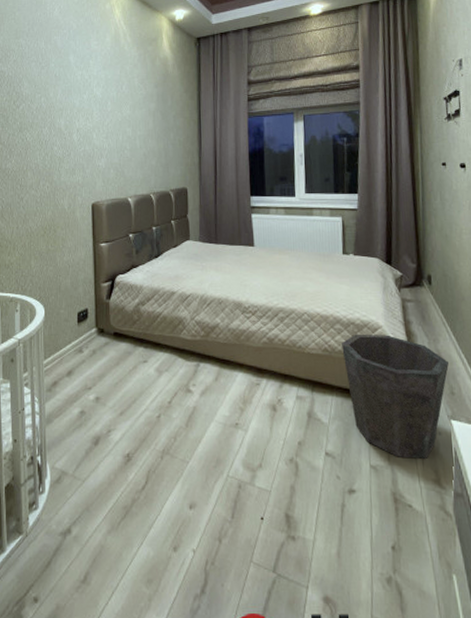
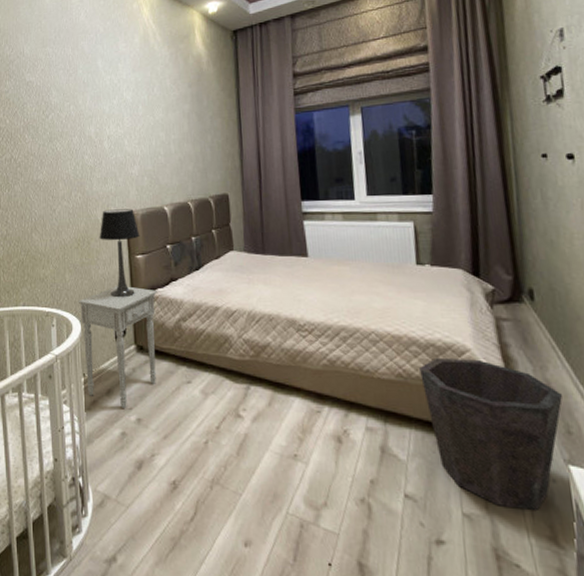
nightstand: none [42,272,120,388] -> present [78,286,158,408]
table lamp: none [65,199,105,284] -> present [99,209,140,298]

